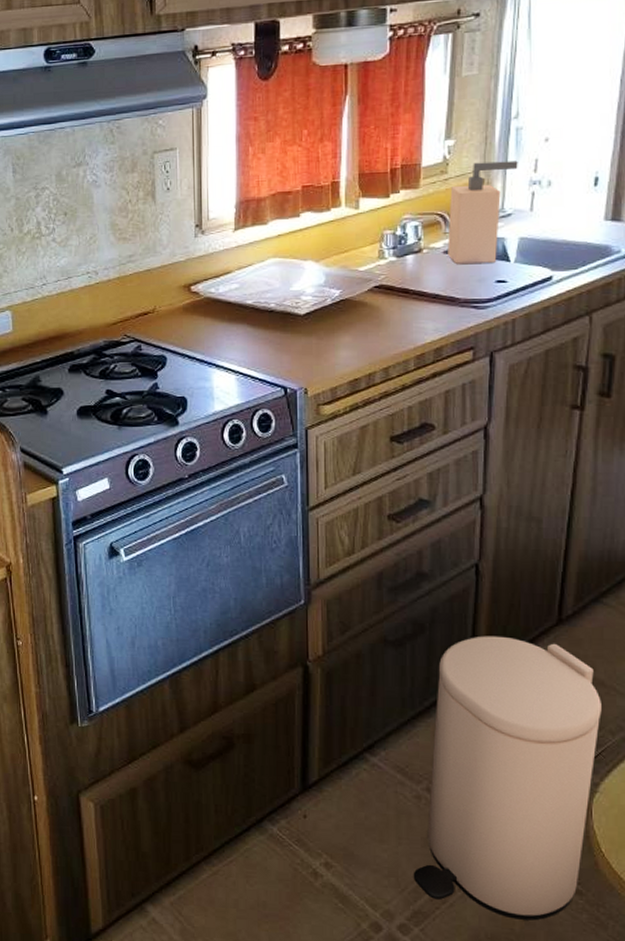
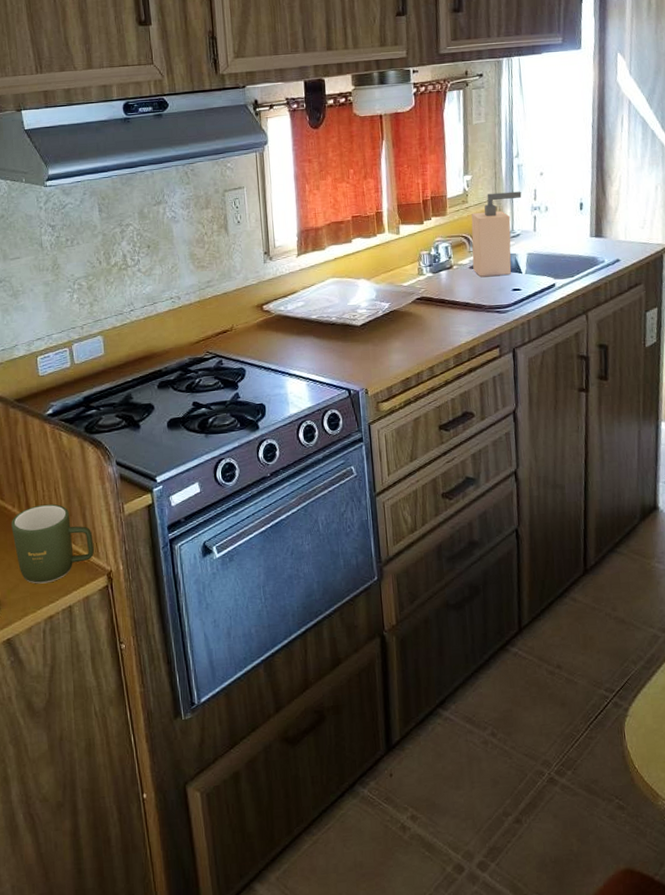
pedal bin: present [413,636,602,921] -> none [486,589,625,841]

